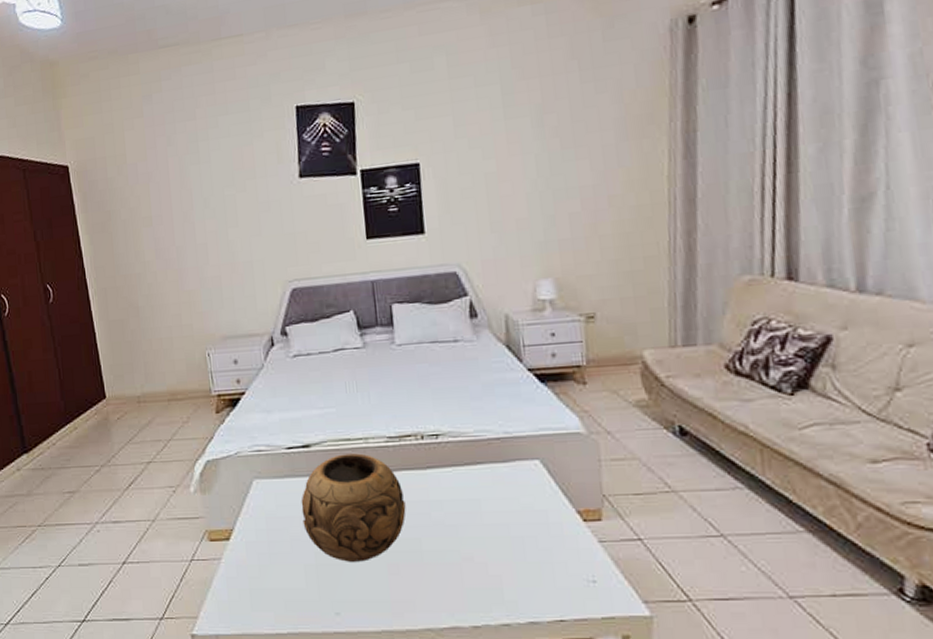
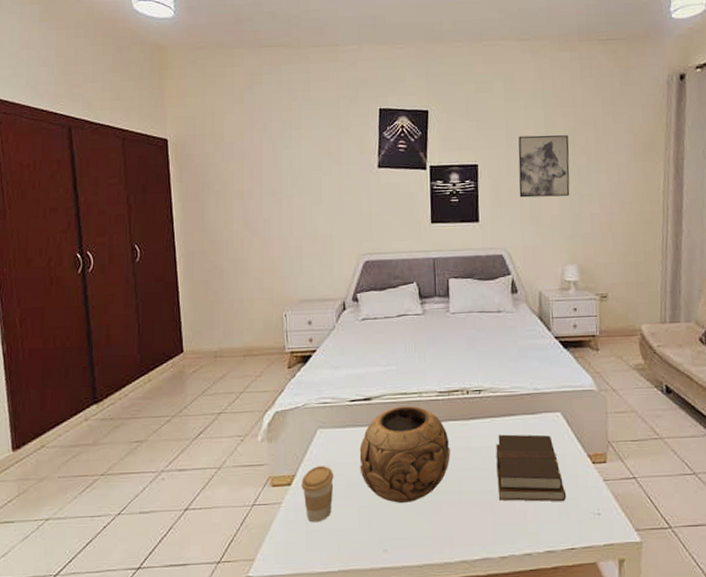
coffee cup: none [240,520,276,581] -> present [301,466,334,523]
bible: none [460,486,552,565] -> present [496,434,567,502]
wall art: none [469,115,540,200] -> present [518,135,570,198]

